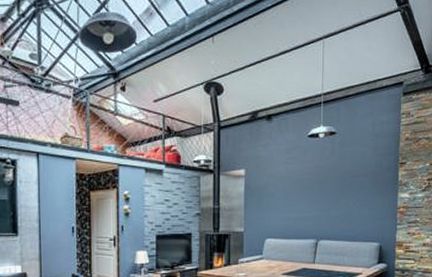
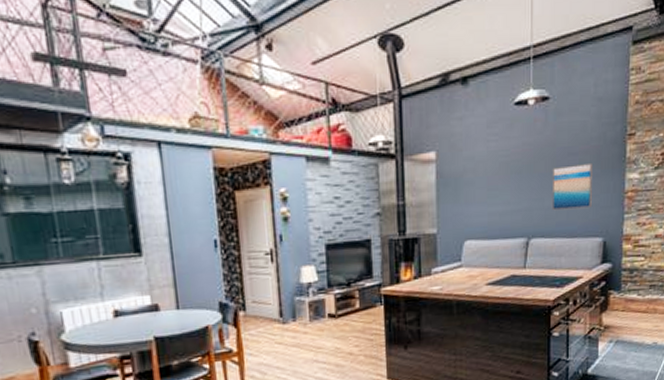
wall art: none [337,183,370,219] -> present [551,162,592,211]

